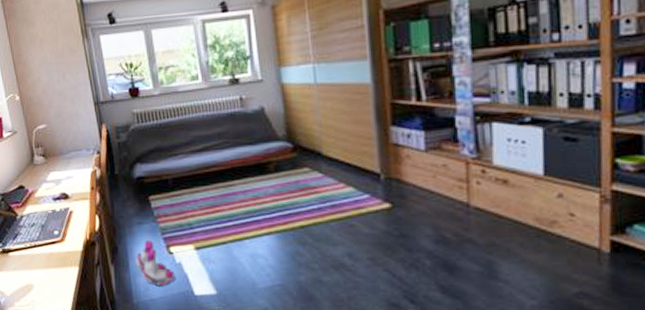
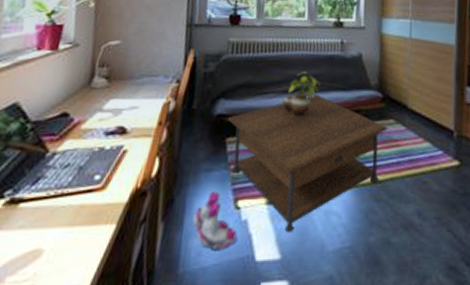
coffee table: none [146,151,304,273] -> present [227,94,388,233]
potted plant: none [192,131,227,173] -> present [281,71,321,117]

